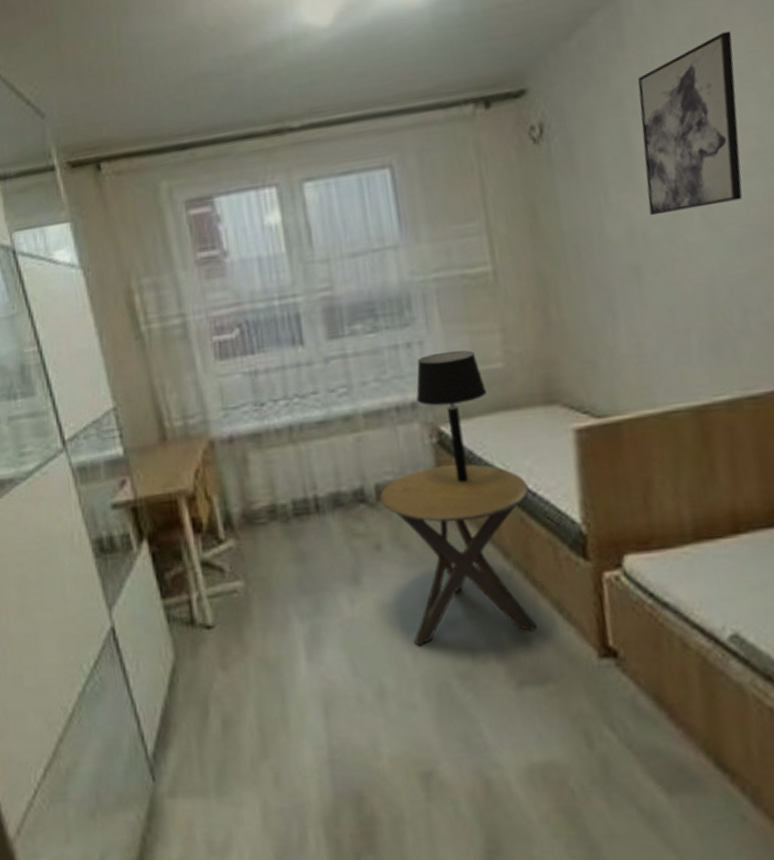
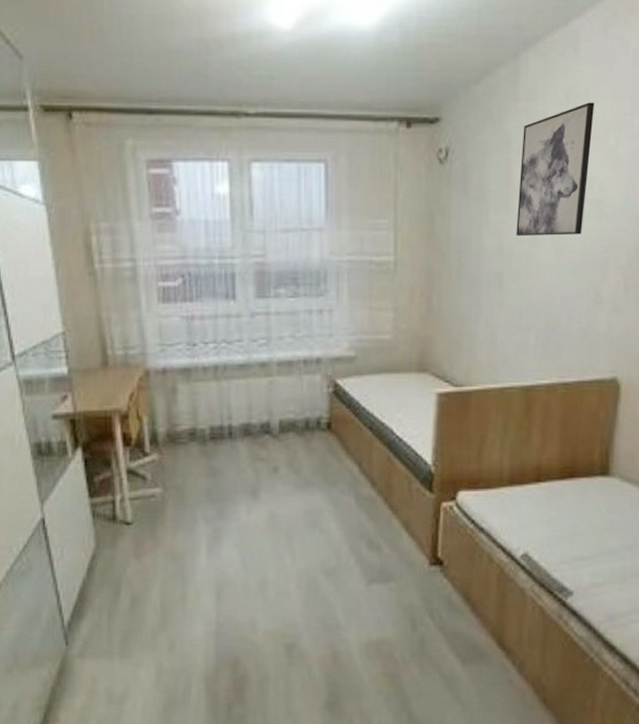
side table: present [380,463,538,647] -> none [282,411,397,549]
table lamp: present [416,350,487,483] -> none [320,320,376,425]

